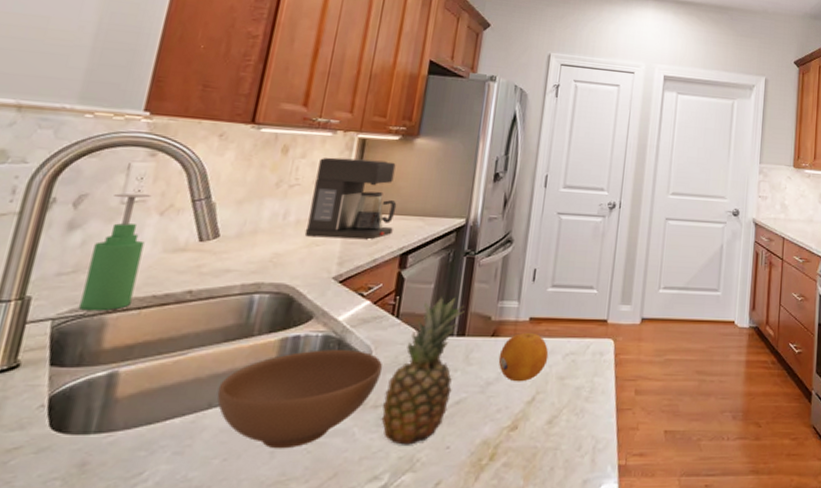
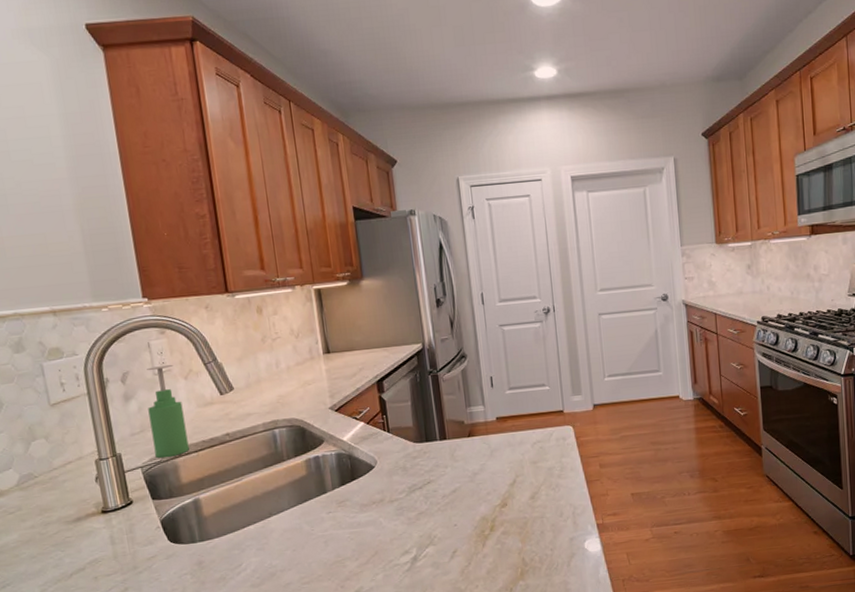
bowl: present [217,349,383,449] -> none [272,461,389,540]
coffee maker: present [304,157,397,240] -> none [289,305,365,379]
fruit: present [381,297,465,445] -> none [396,410,448,527]
fruit: present [498,332,549,382] -> none [478,429,520,470]

